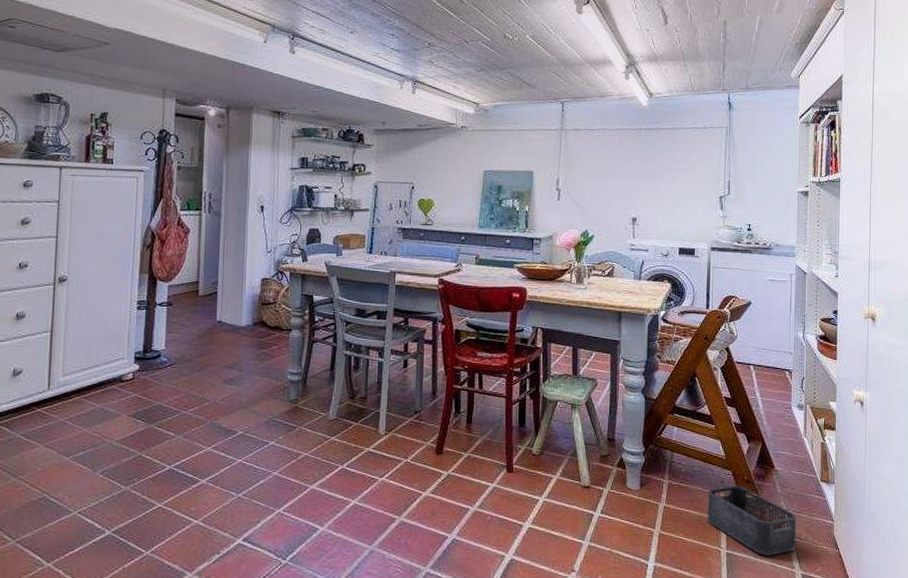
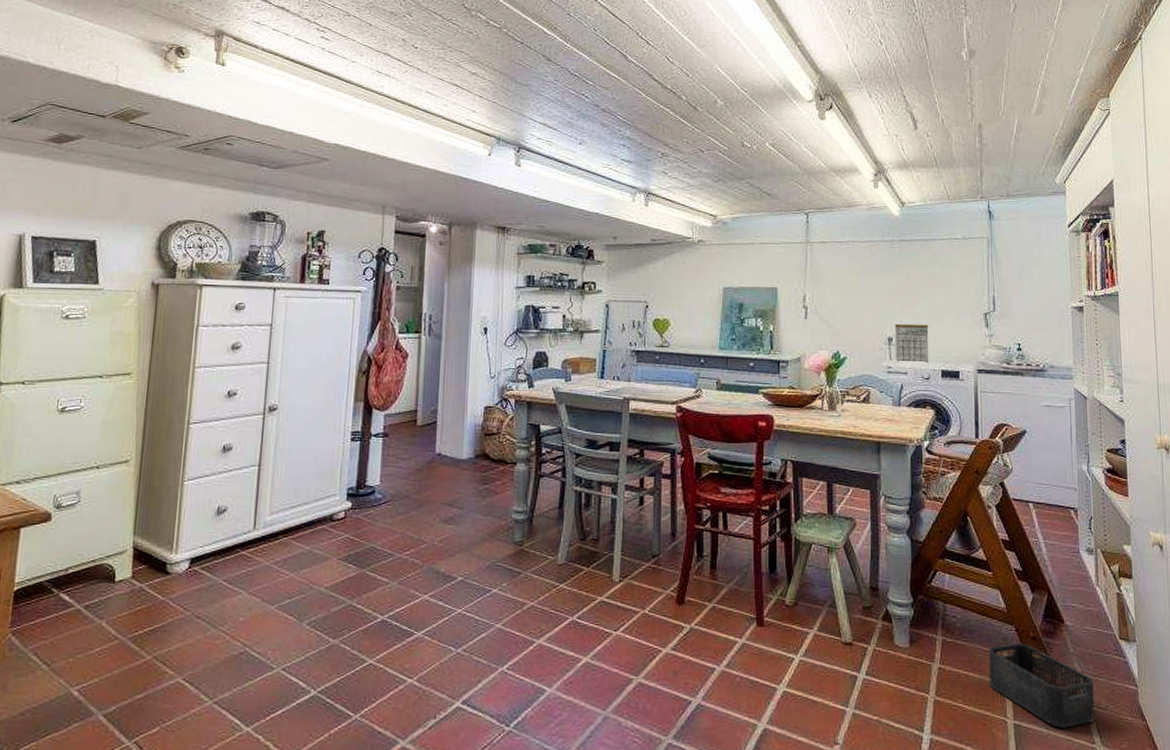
calendar: none [638,205,669,243] -> present [895,323,929,365]

